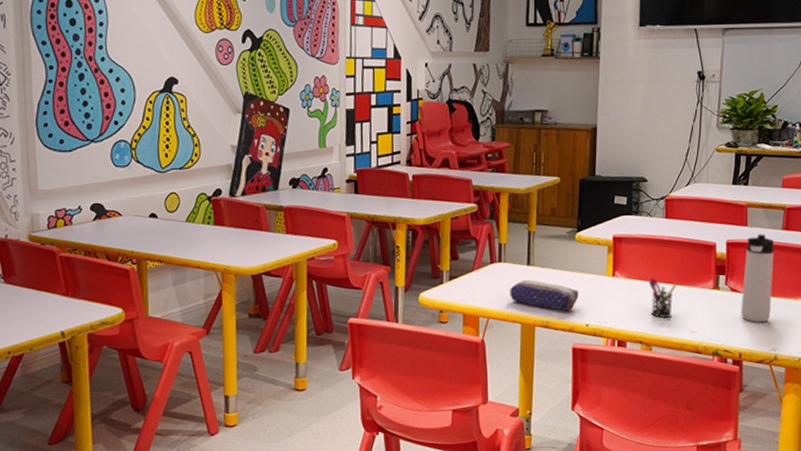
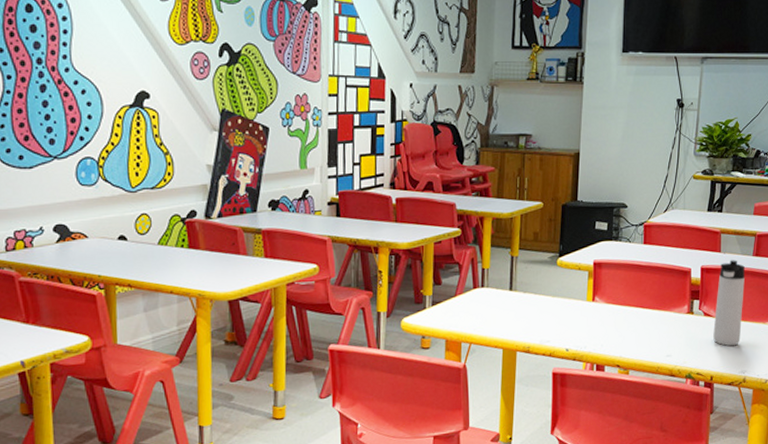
pencil case: present [510,280,578,312] -> none [492,305,559,337]
pen holder: present [648,277,677,318] -> none [626,302,654,342]

